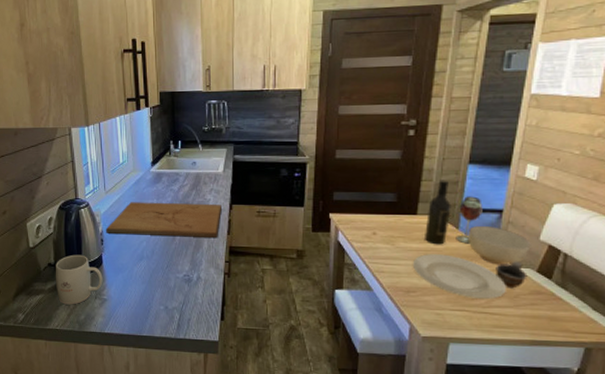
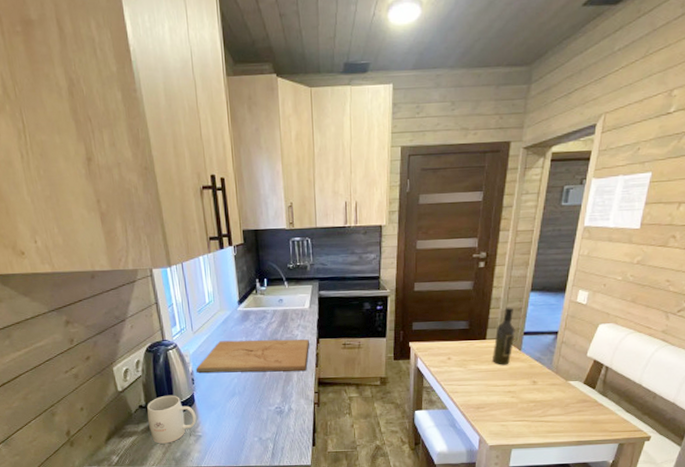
plate: present [412,254,506,300] -> none [481,373,559,410]
wineglass: present [456,196,483,244] -> none [518,321,541,363]
bowl: present [469,225,531,265] -> none [529,346,580,380]
cup: present [496,261,528,289] -> none [551,375,576,399]

